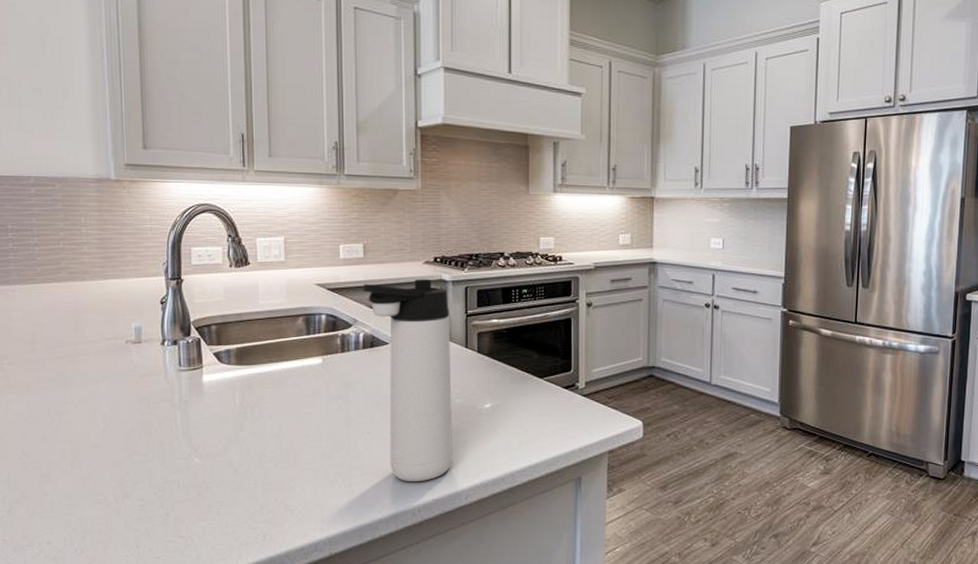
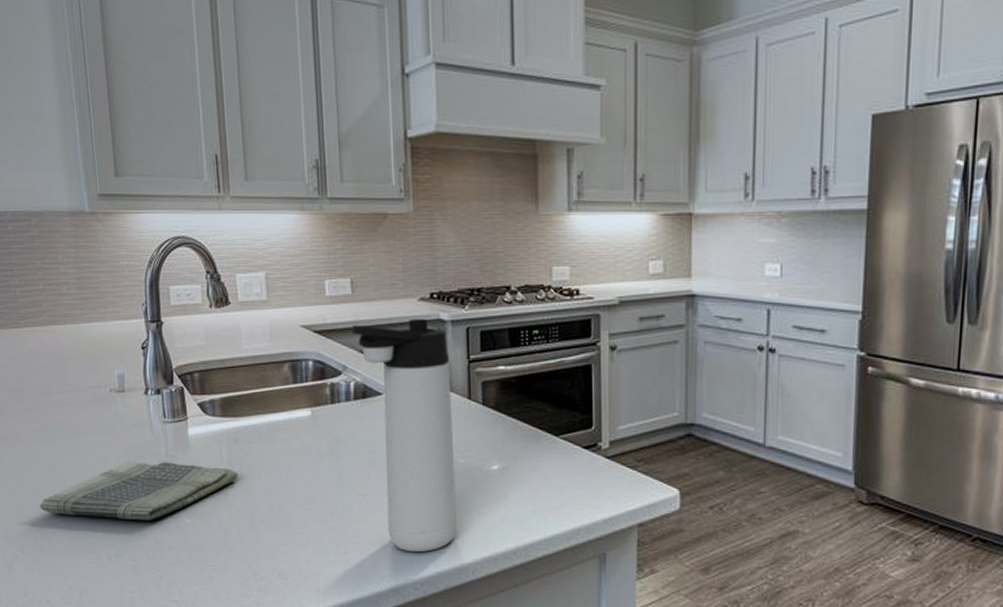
dish towel: none [46,406,251,463] -> present [40,460,239,521]

